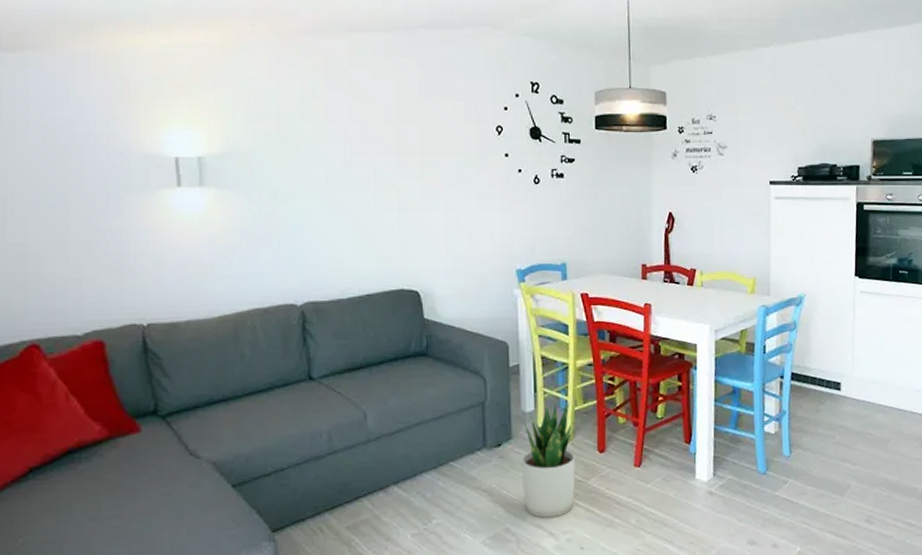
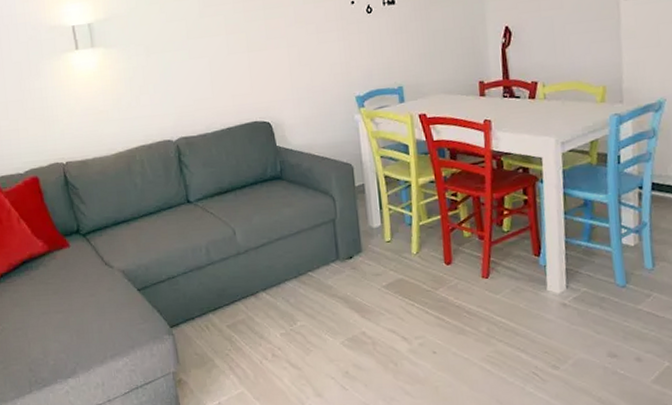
planter: present [522,401,576,518] -> none [372,217,425,324]

